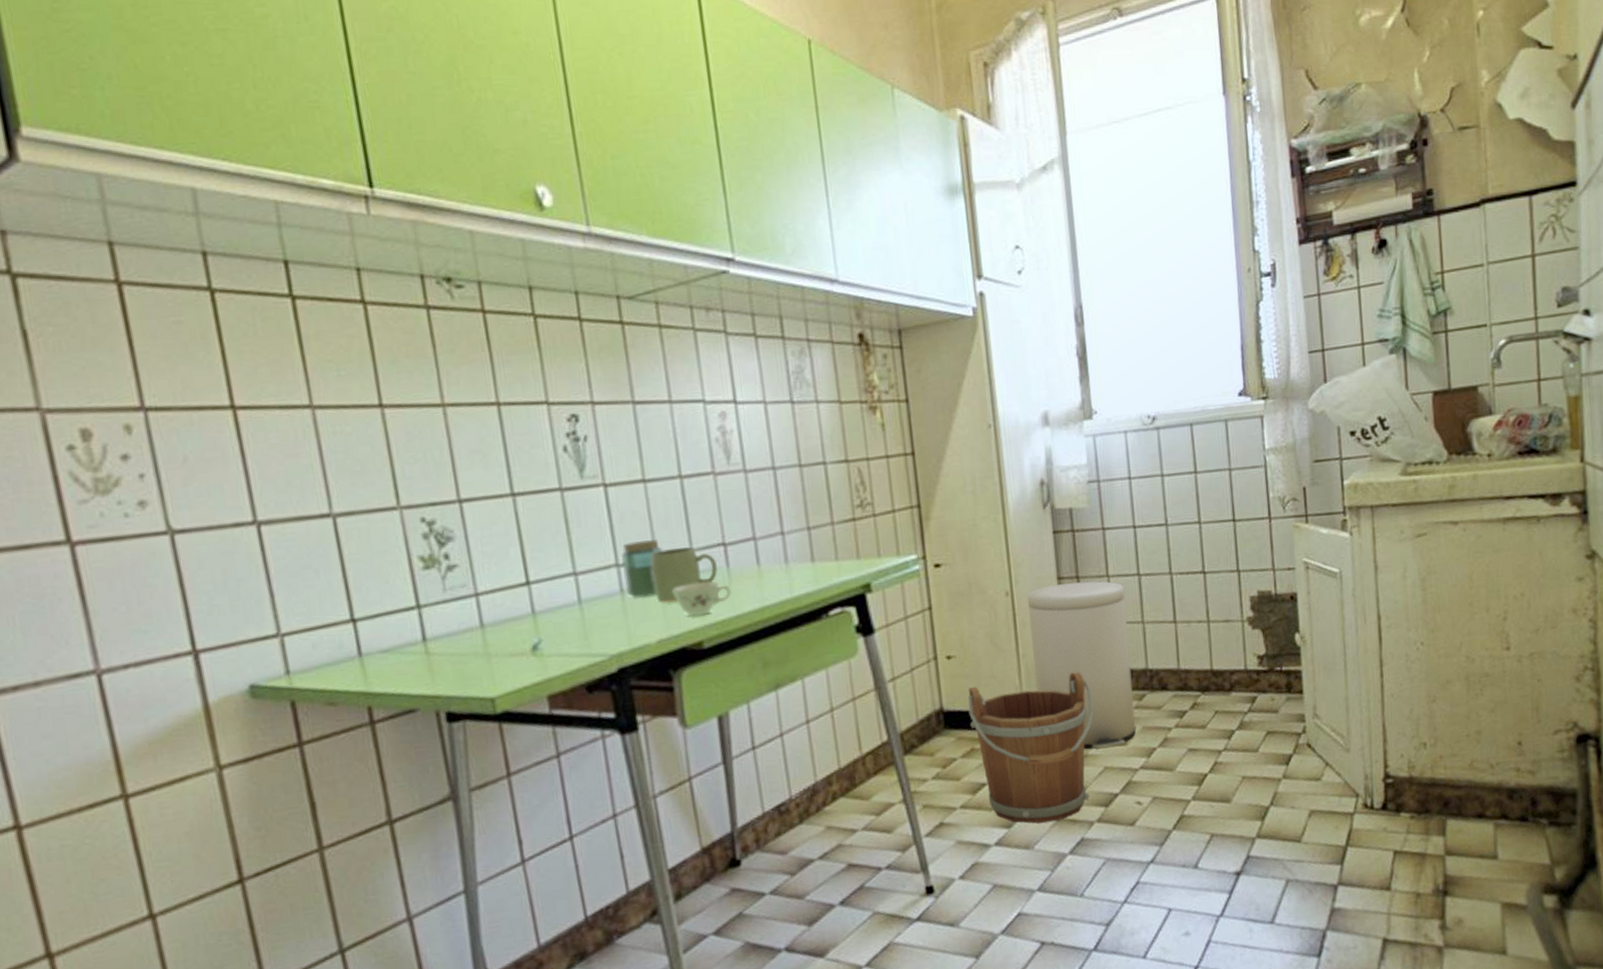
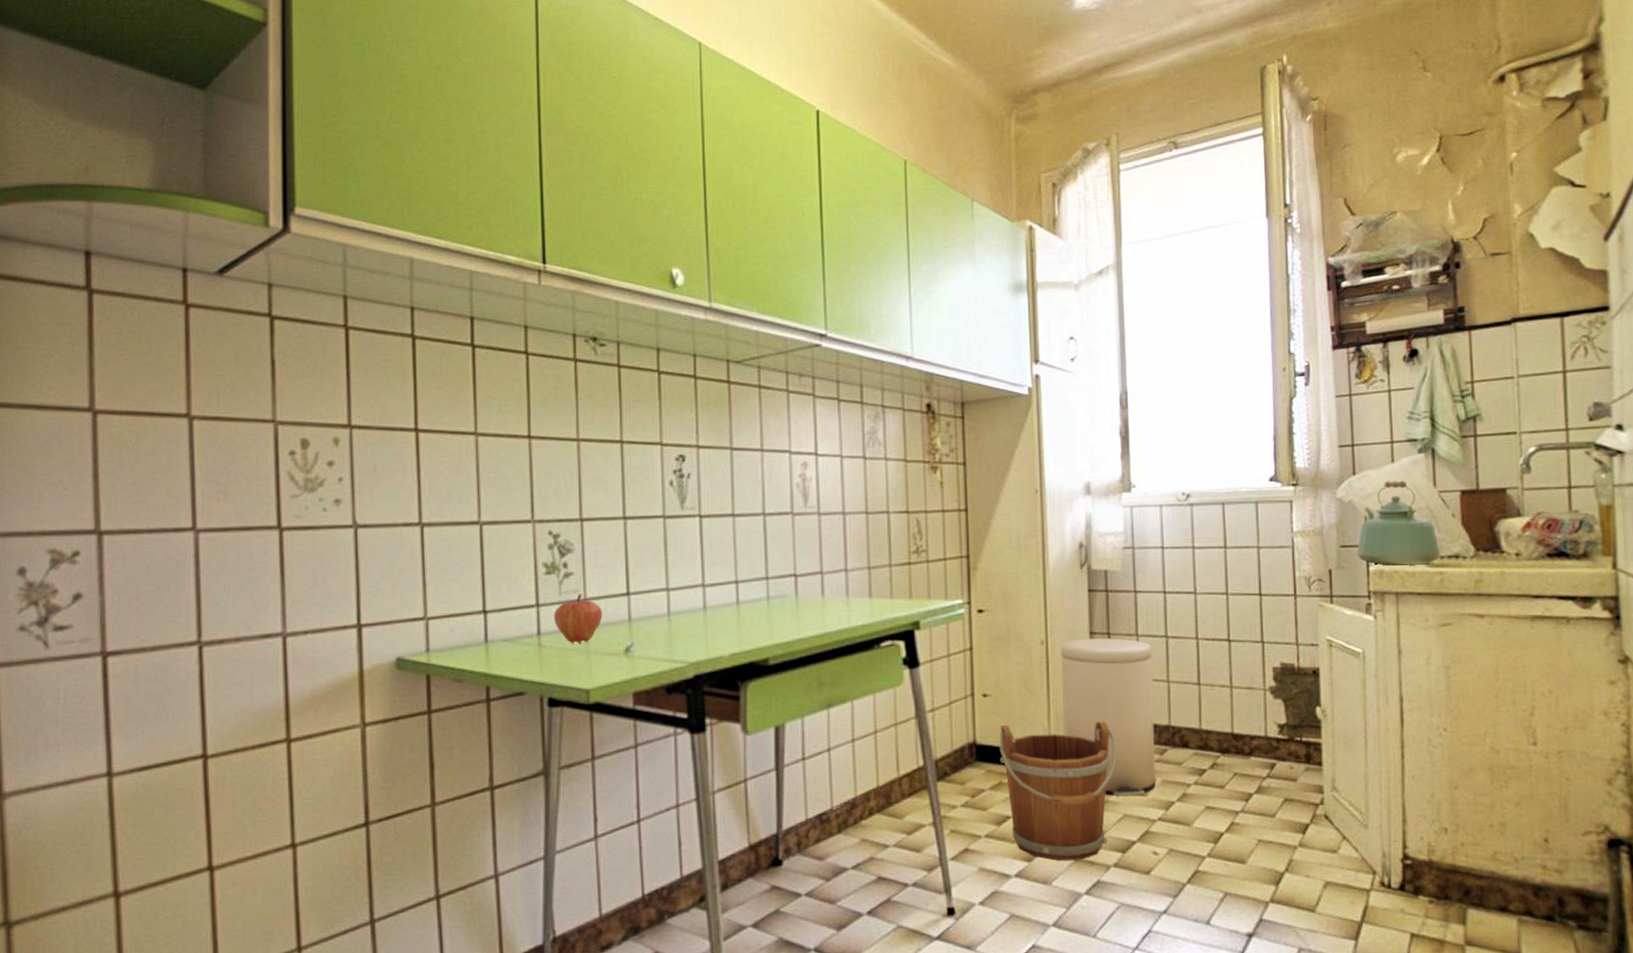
fruit: none [439,588,501,647] -> present [553,593,603,644]
peanut butter: present [621,539,663,598] -> none [707,566,743,615]
mug: present [650,546,718,604] -> none [731,574,787,622]
teacup: present [672,581,731,617] -> none [747,606,797,636]
kettle: none [1330,385,1414,478] -> present [1356,481,1441,566]

